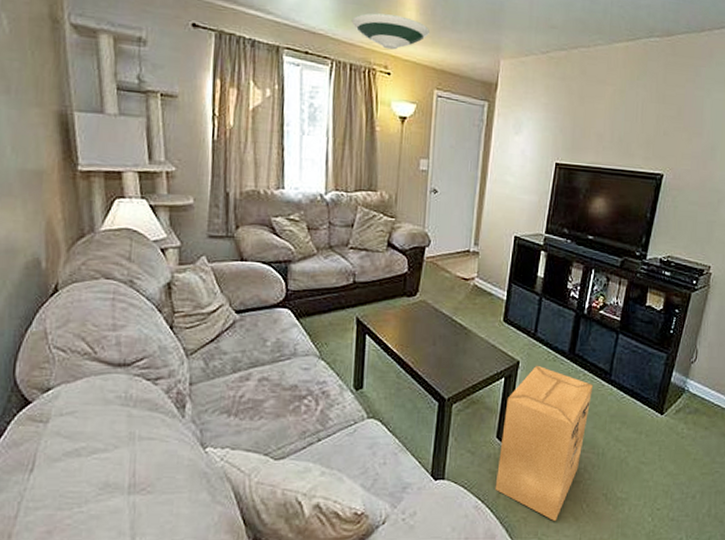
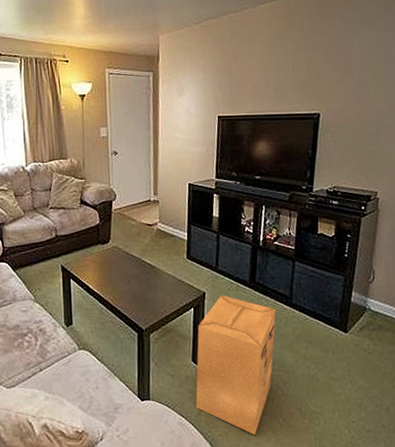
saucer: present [351,13,429,50] -> none [32,13,97,42]

